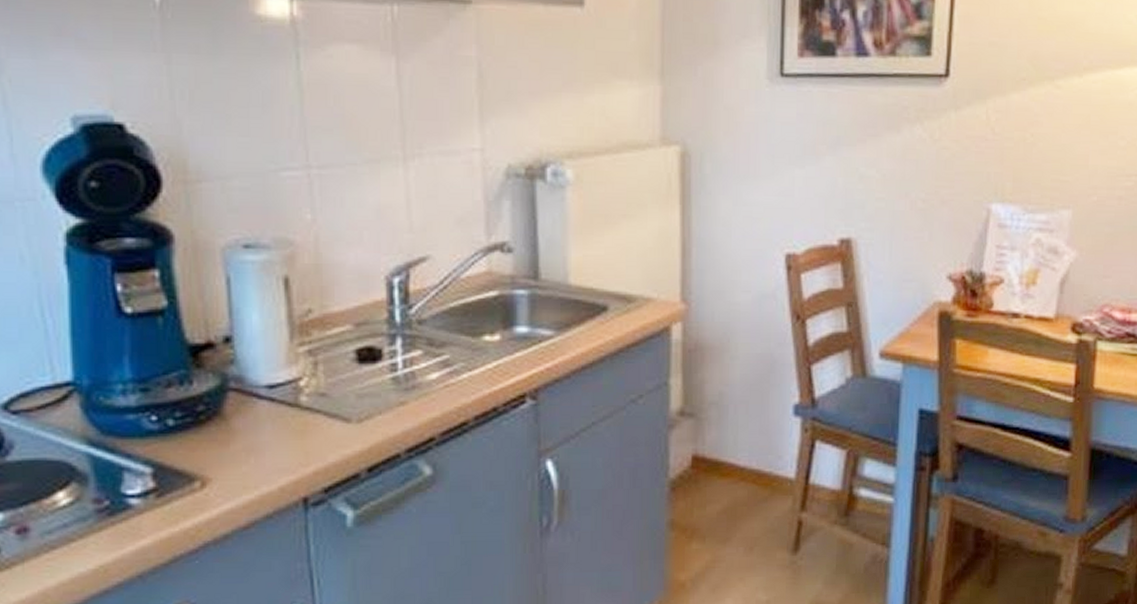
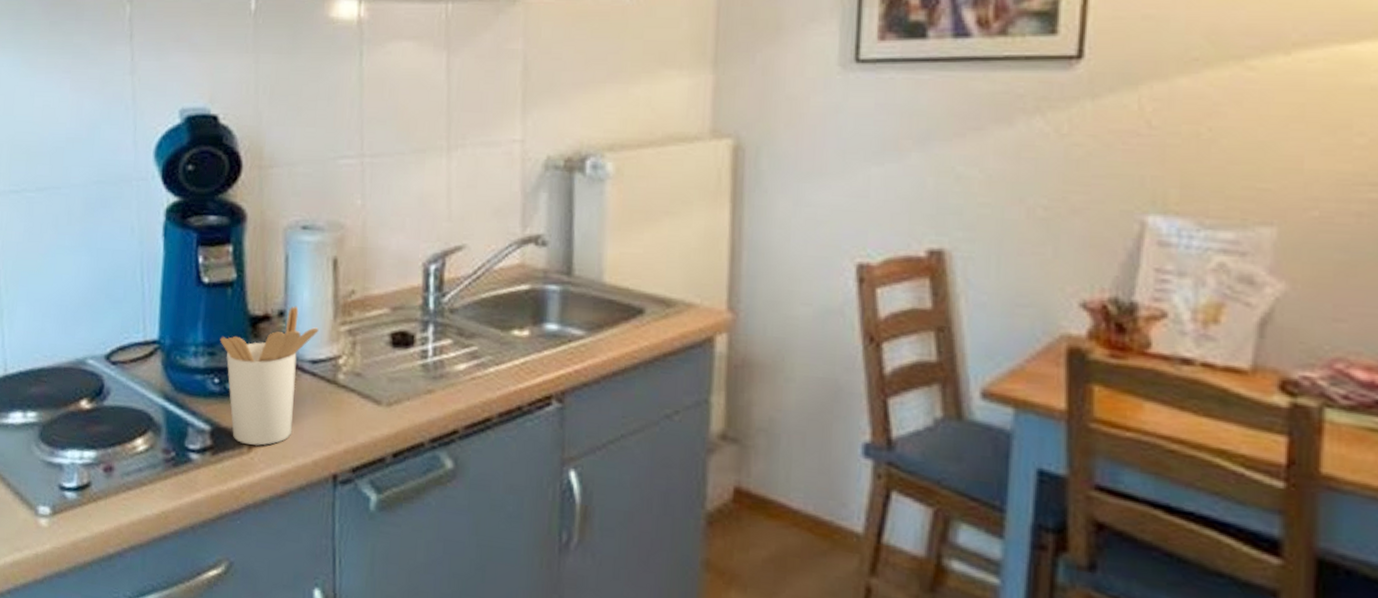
utensil holder: none [153,330,273,480] -> present [220,305,319,446]

